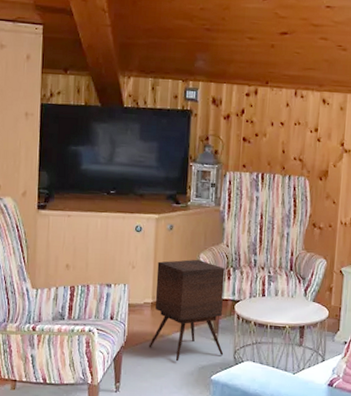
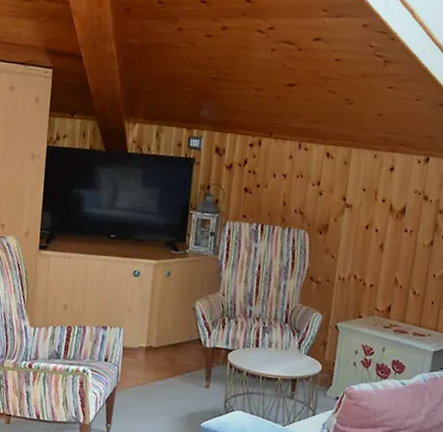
side table: present [148,259,225,362] -> none [140,306,220,407]

